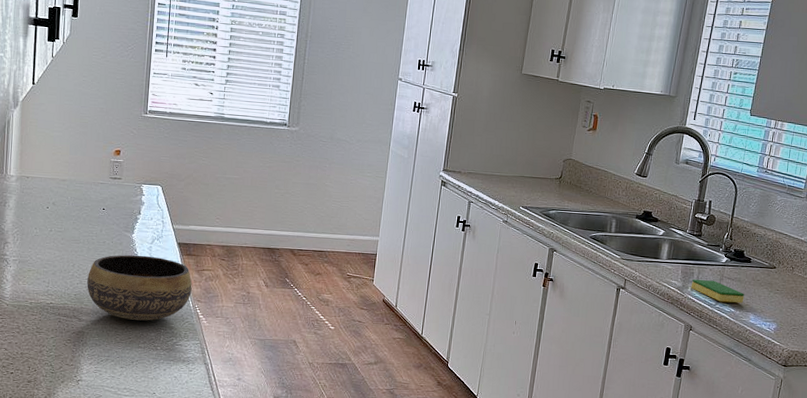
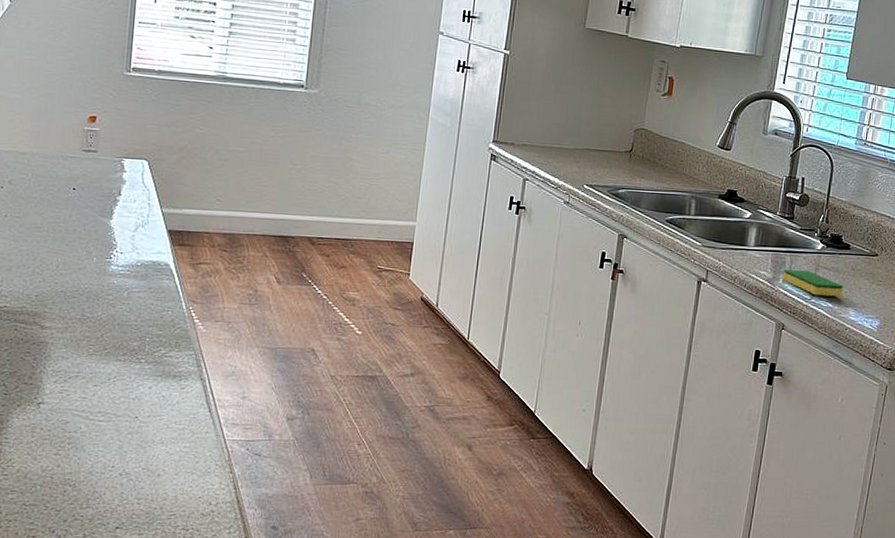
bowl: present [87,255,192,321] -> none [51,245,186,327]

